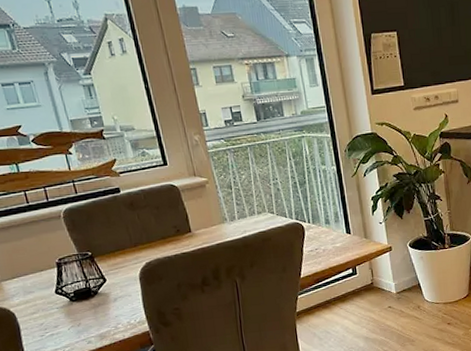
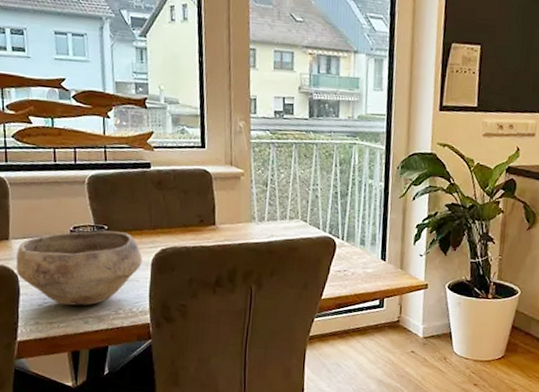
bowl: none [8,254,131,332] -> present [16,230,143,306]

